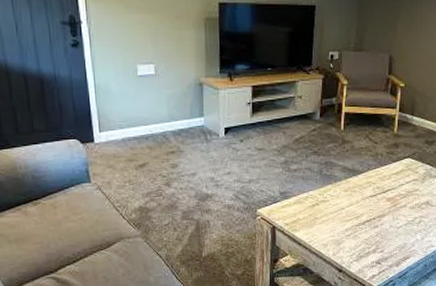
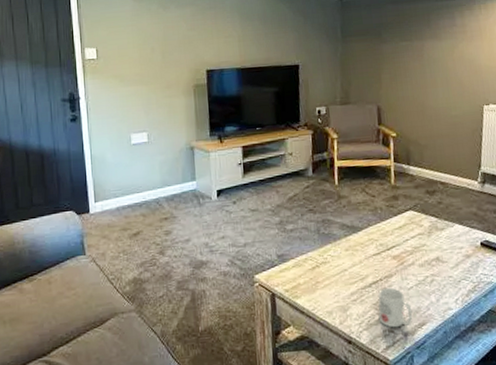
mug: none [368,225,399,260] -> present [378,287,413,328]

